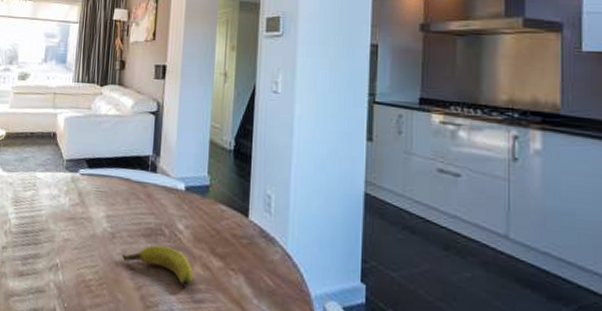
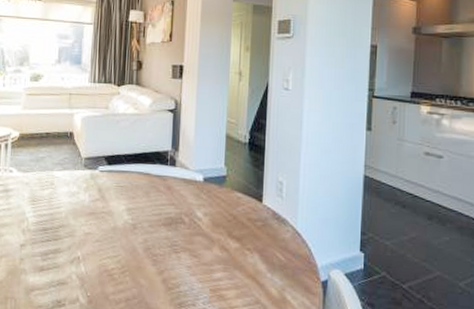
banana: present [122,245,193,287] -> none [144,233,212,268]

